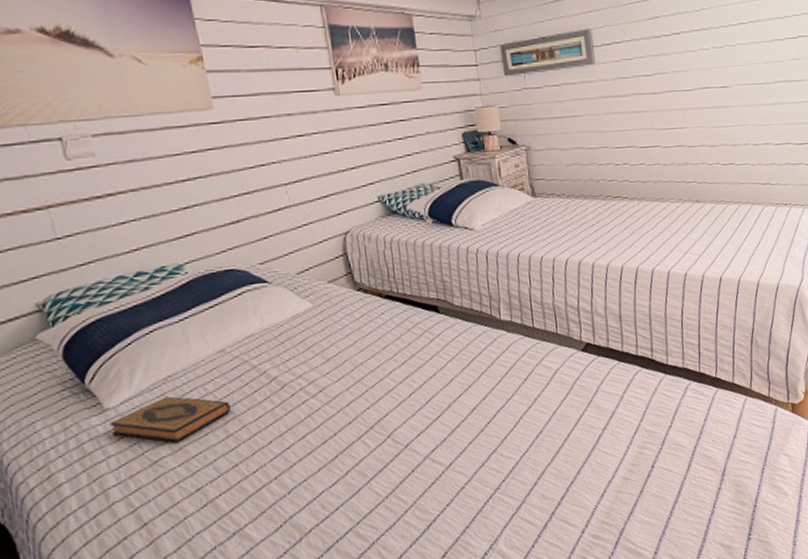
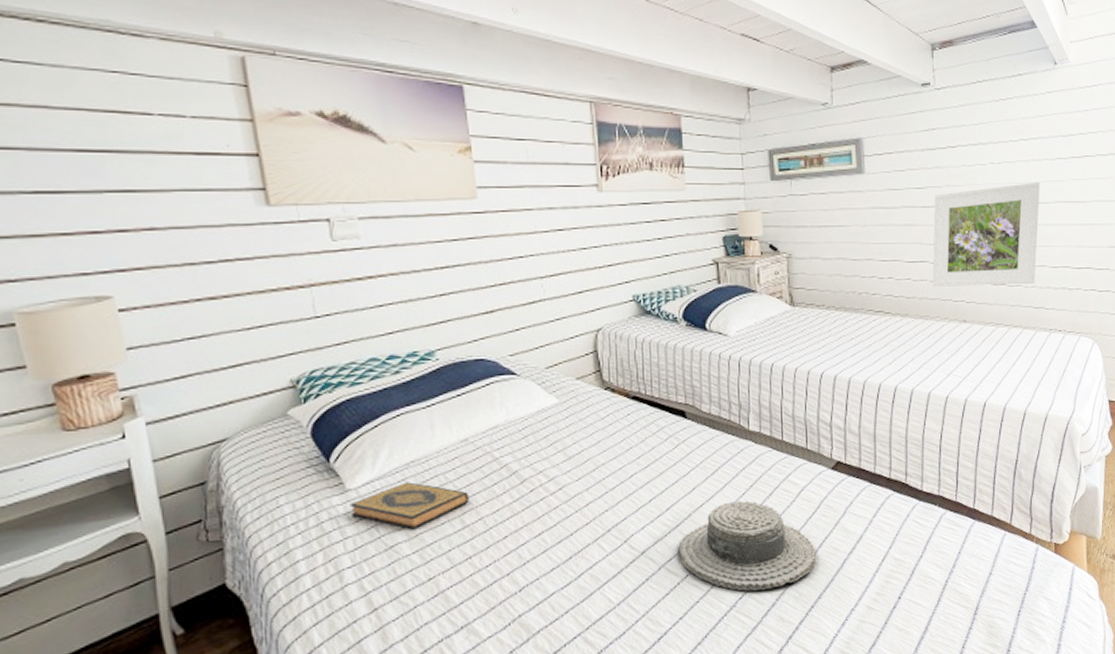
boater hat: none [441,387,574,474] -> present [678,500,817,591]
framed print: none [662,63,761,170] -> present [932,181,1040,287]

